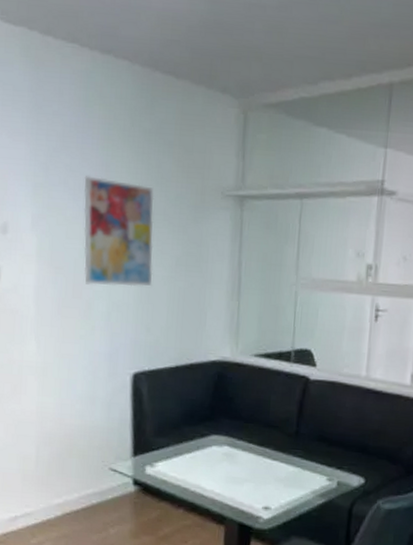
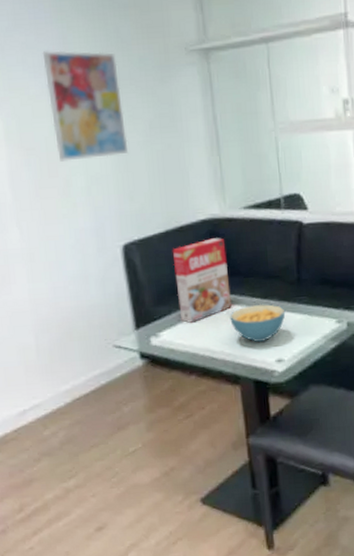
cereal box: none [177,380,231,458] -> present [172,238,233,323]
cereal bowl: none [224,450,280,487] -> present [230,304,286,342]

